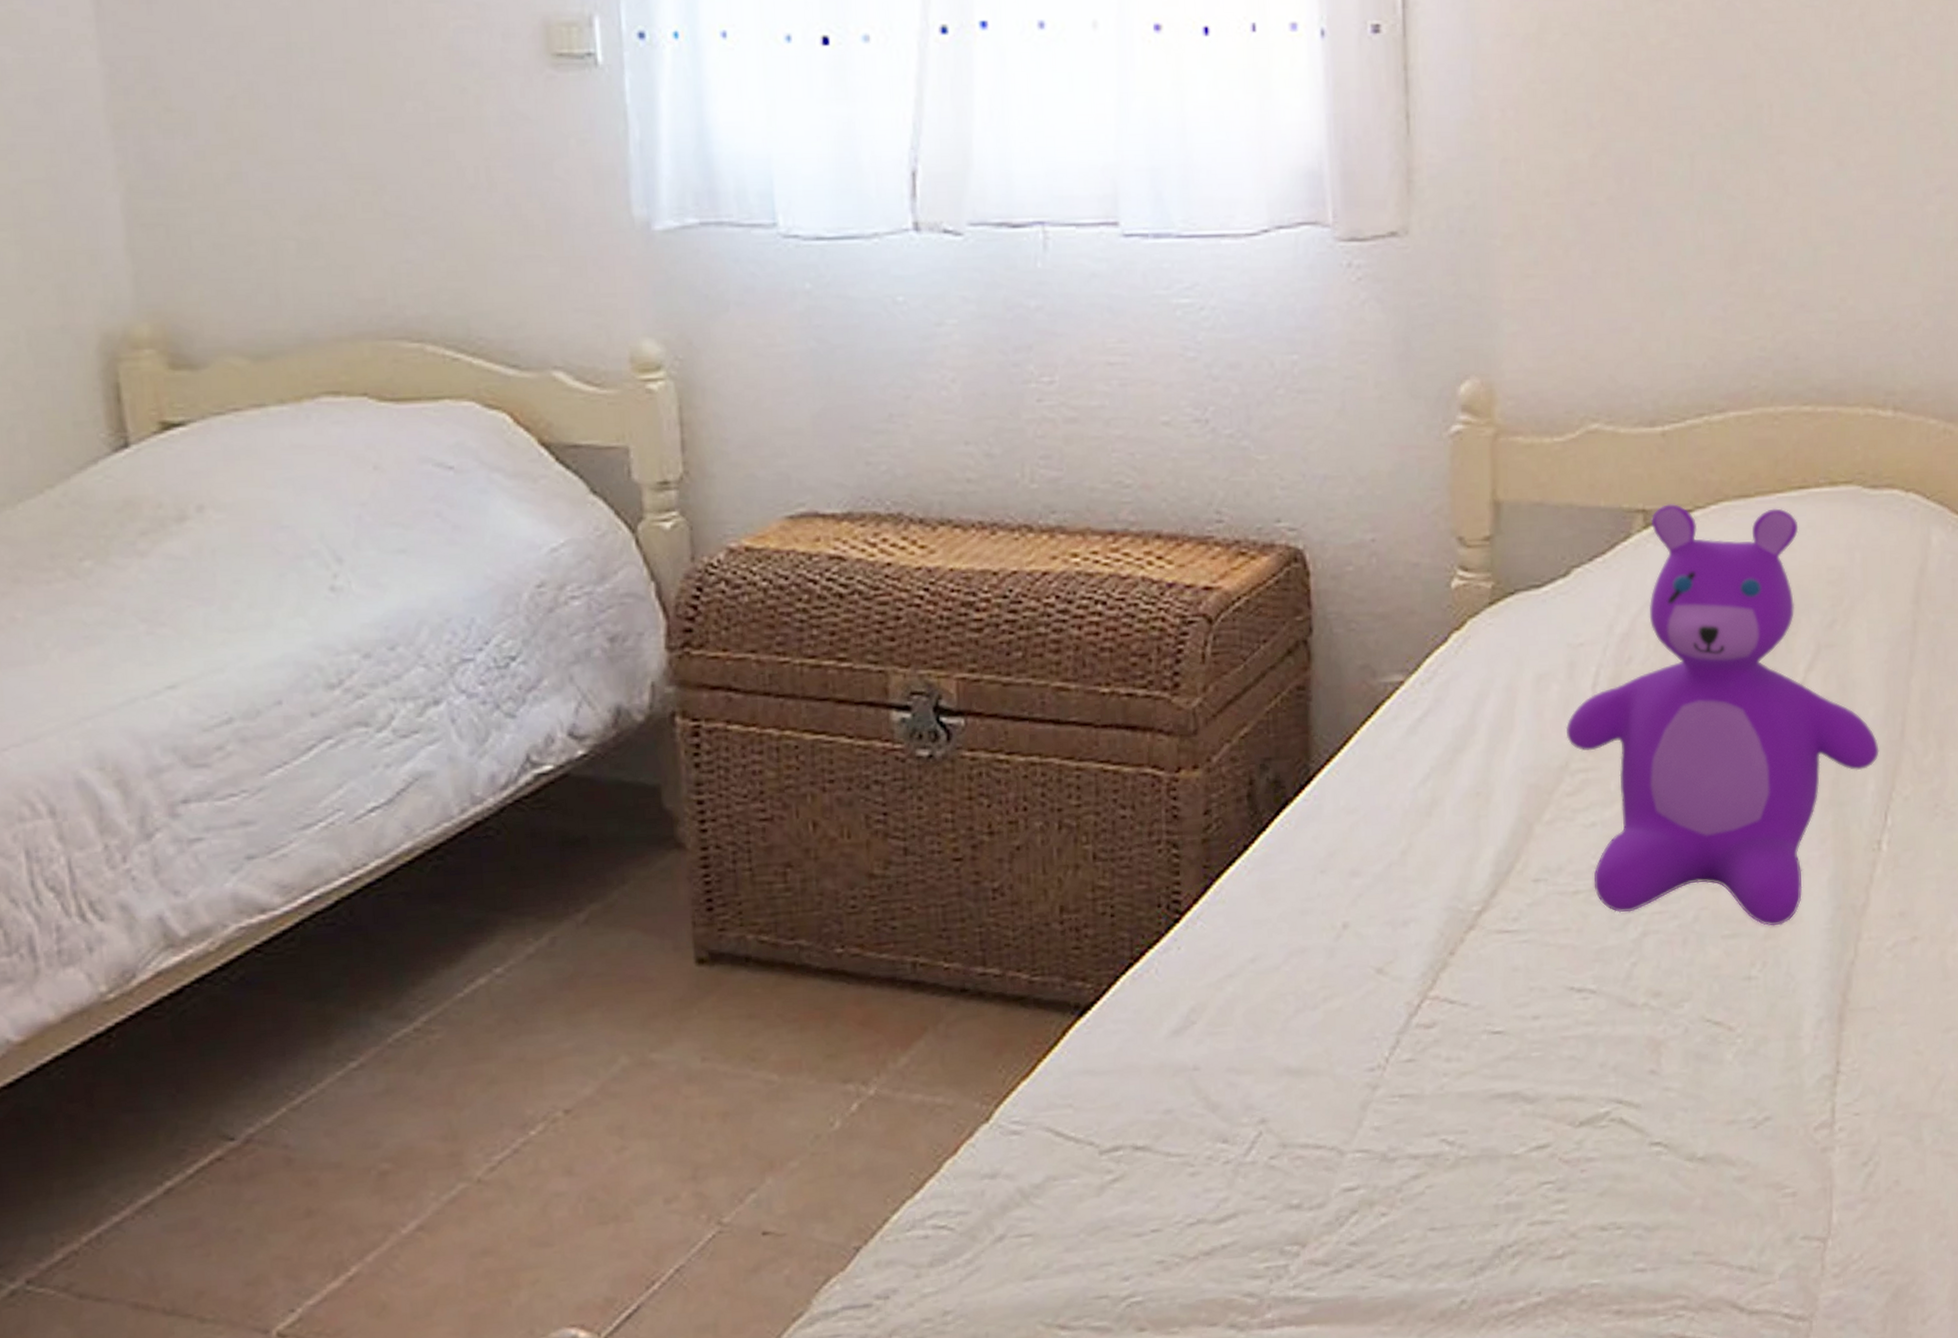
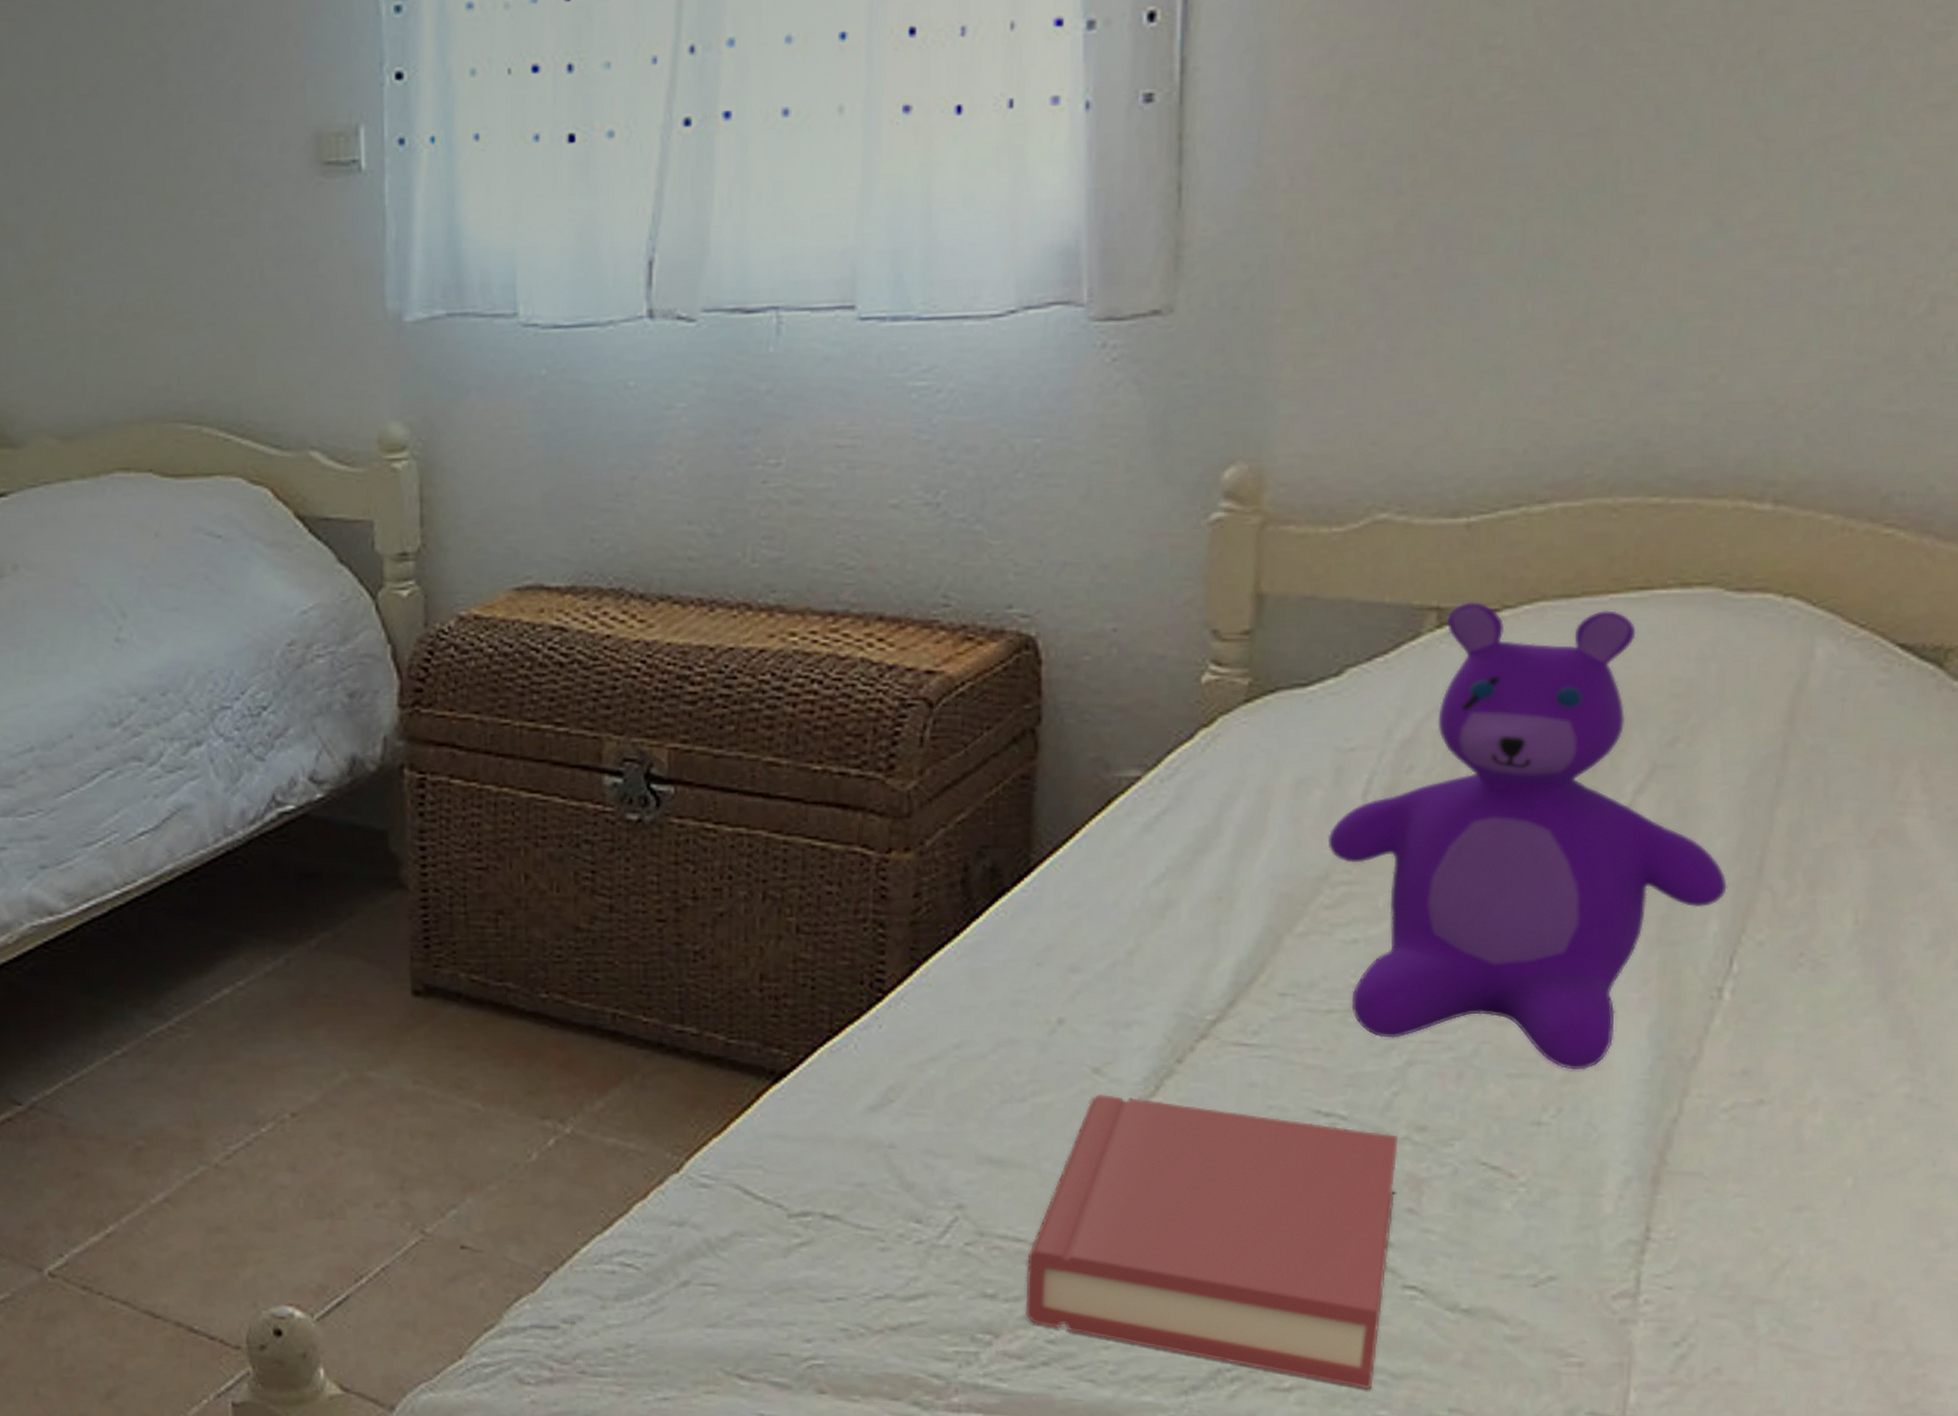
hardback book: none [1327,992,1640,1246] -> present [1025,1093,1399,1390]

